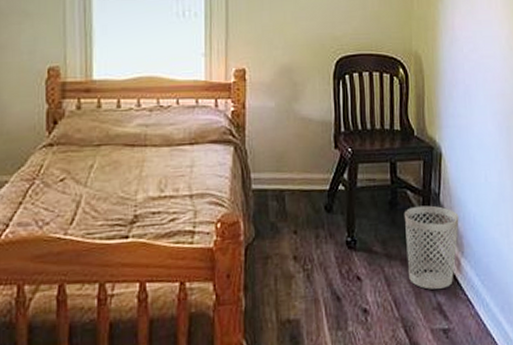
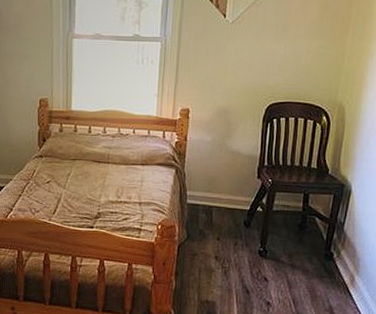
wastebasket: present [404,205,459,289] -> none [307,231,359,296]

